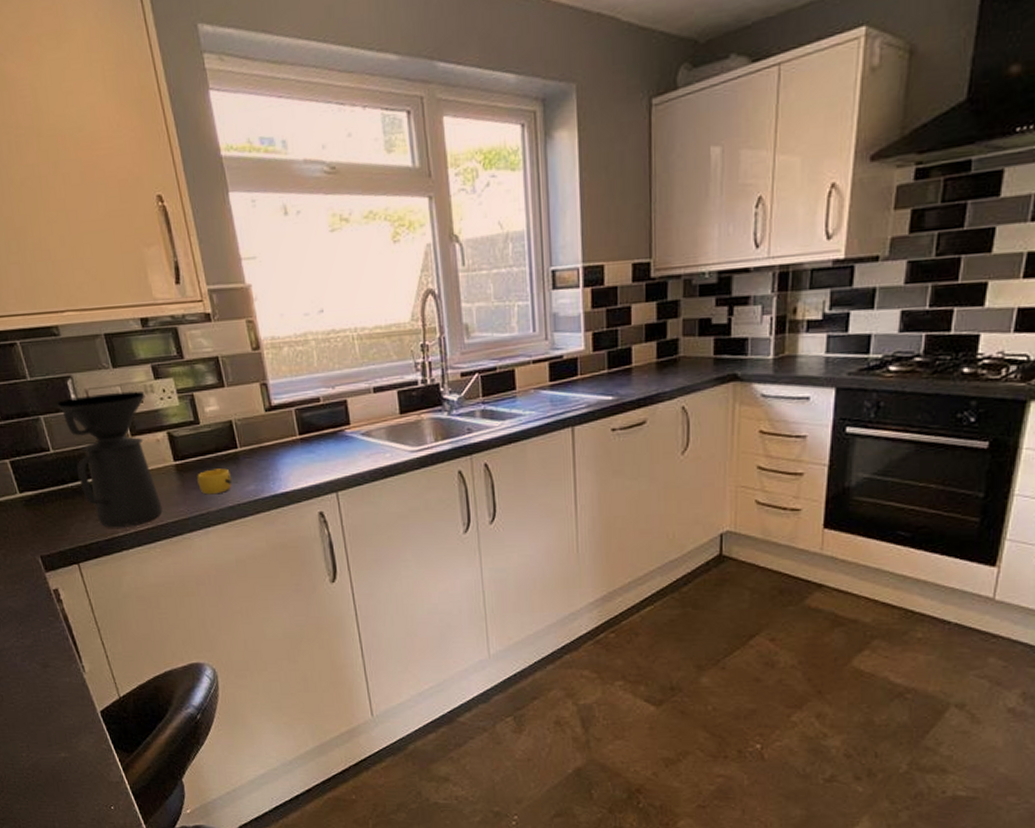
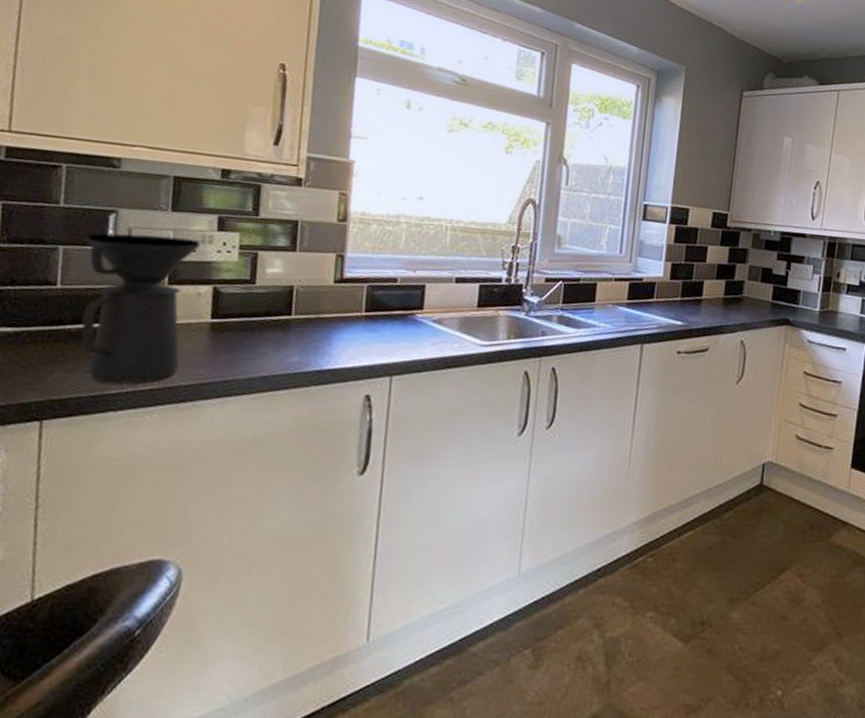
cup: present [197,467,232,495] -> none [231,332,275,361]

